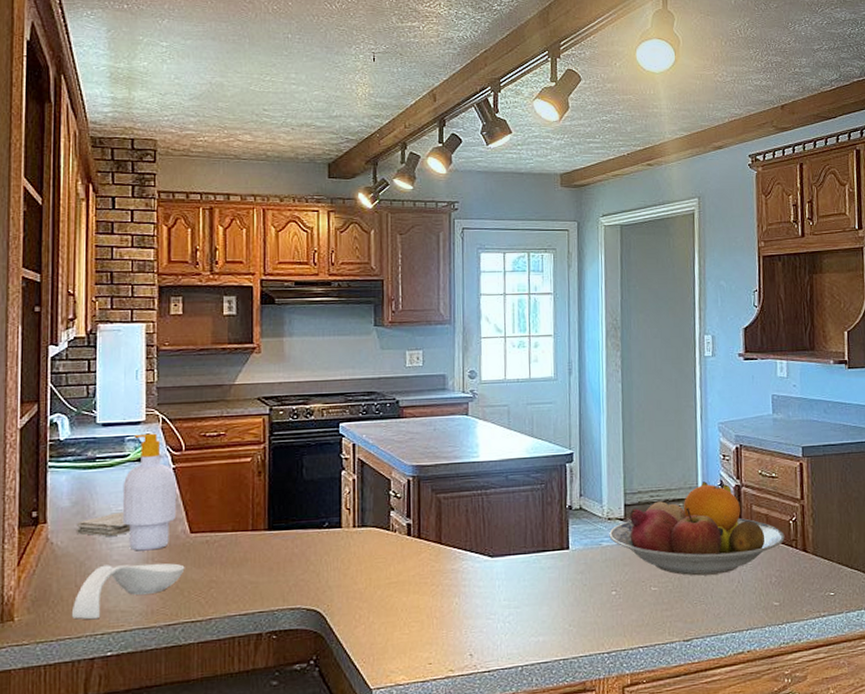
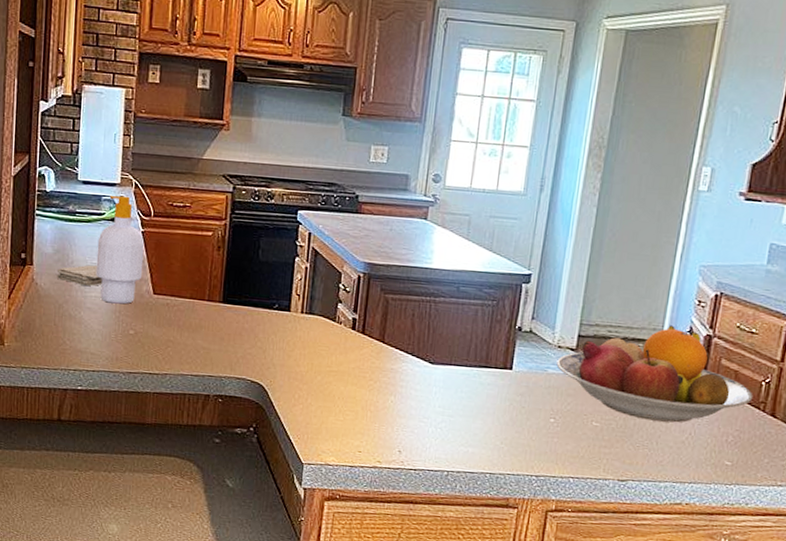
spoon rest: present [71,563,185,620] -> none [50,310,147,357]

